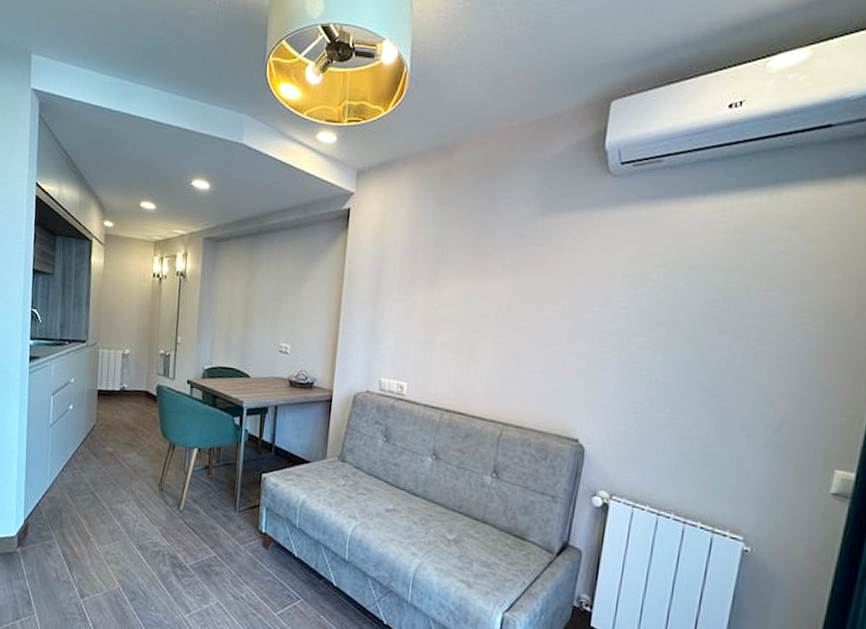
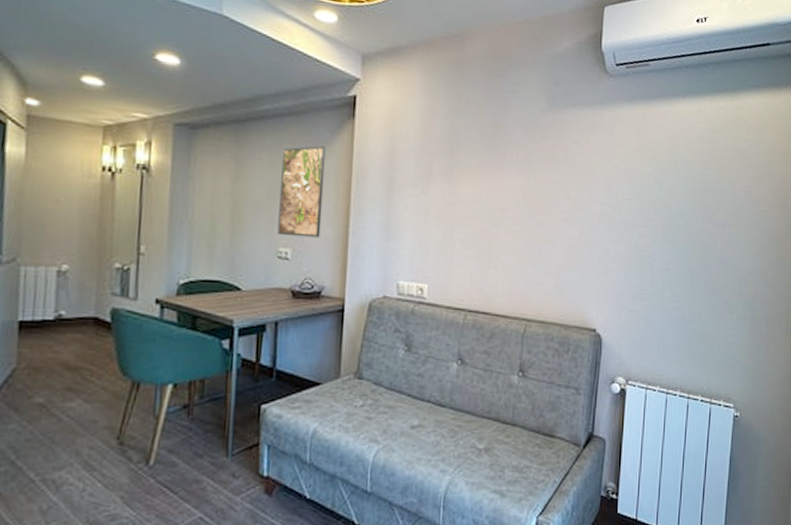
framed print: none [280,255,323,336] -> present [277,146,327,238]

